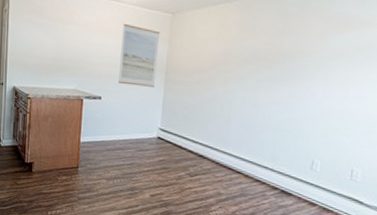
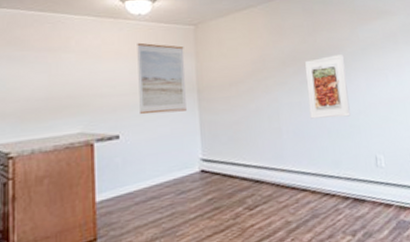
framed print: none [259,60,308,120] -> present [305,55,351,119]

